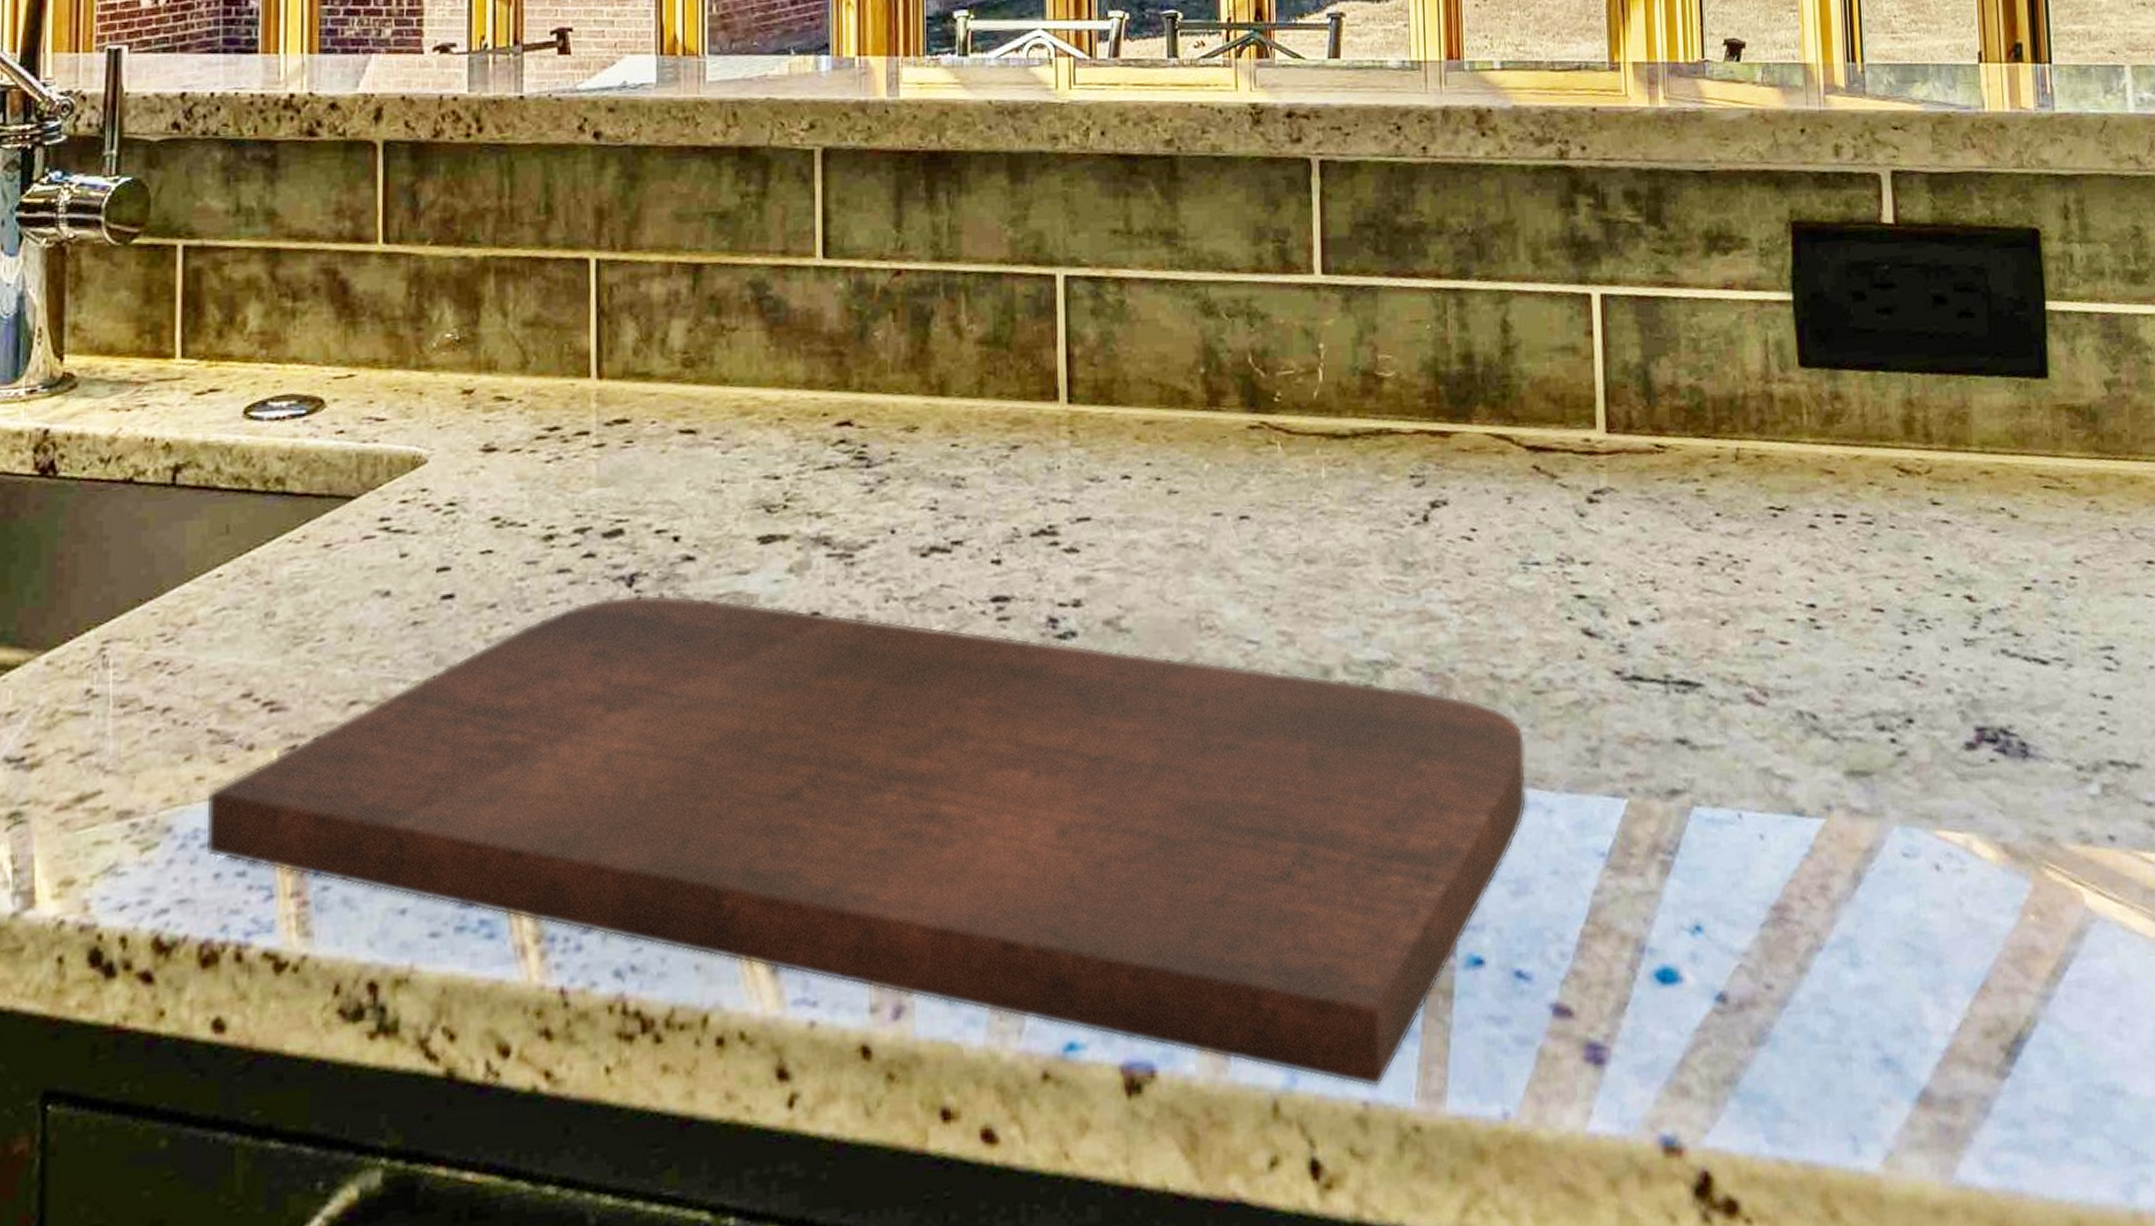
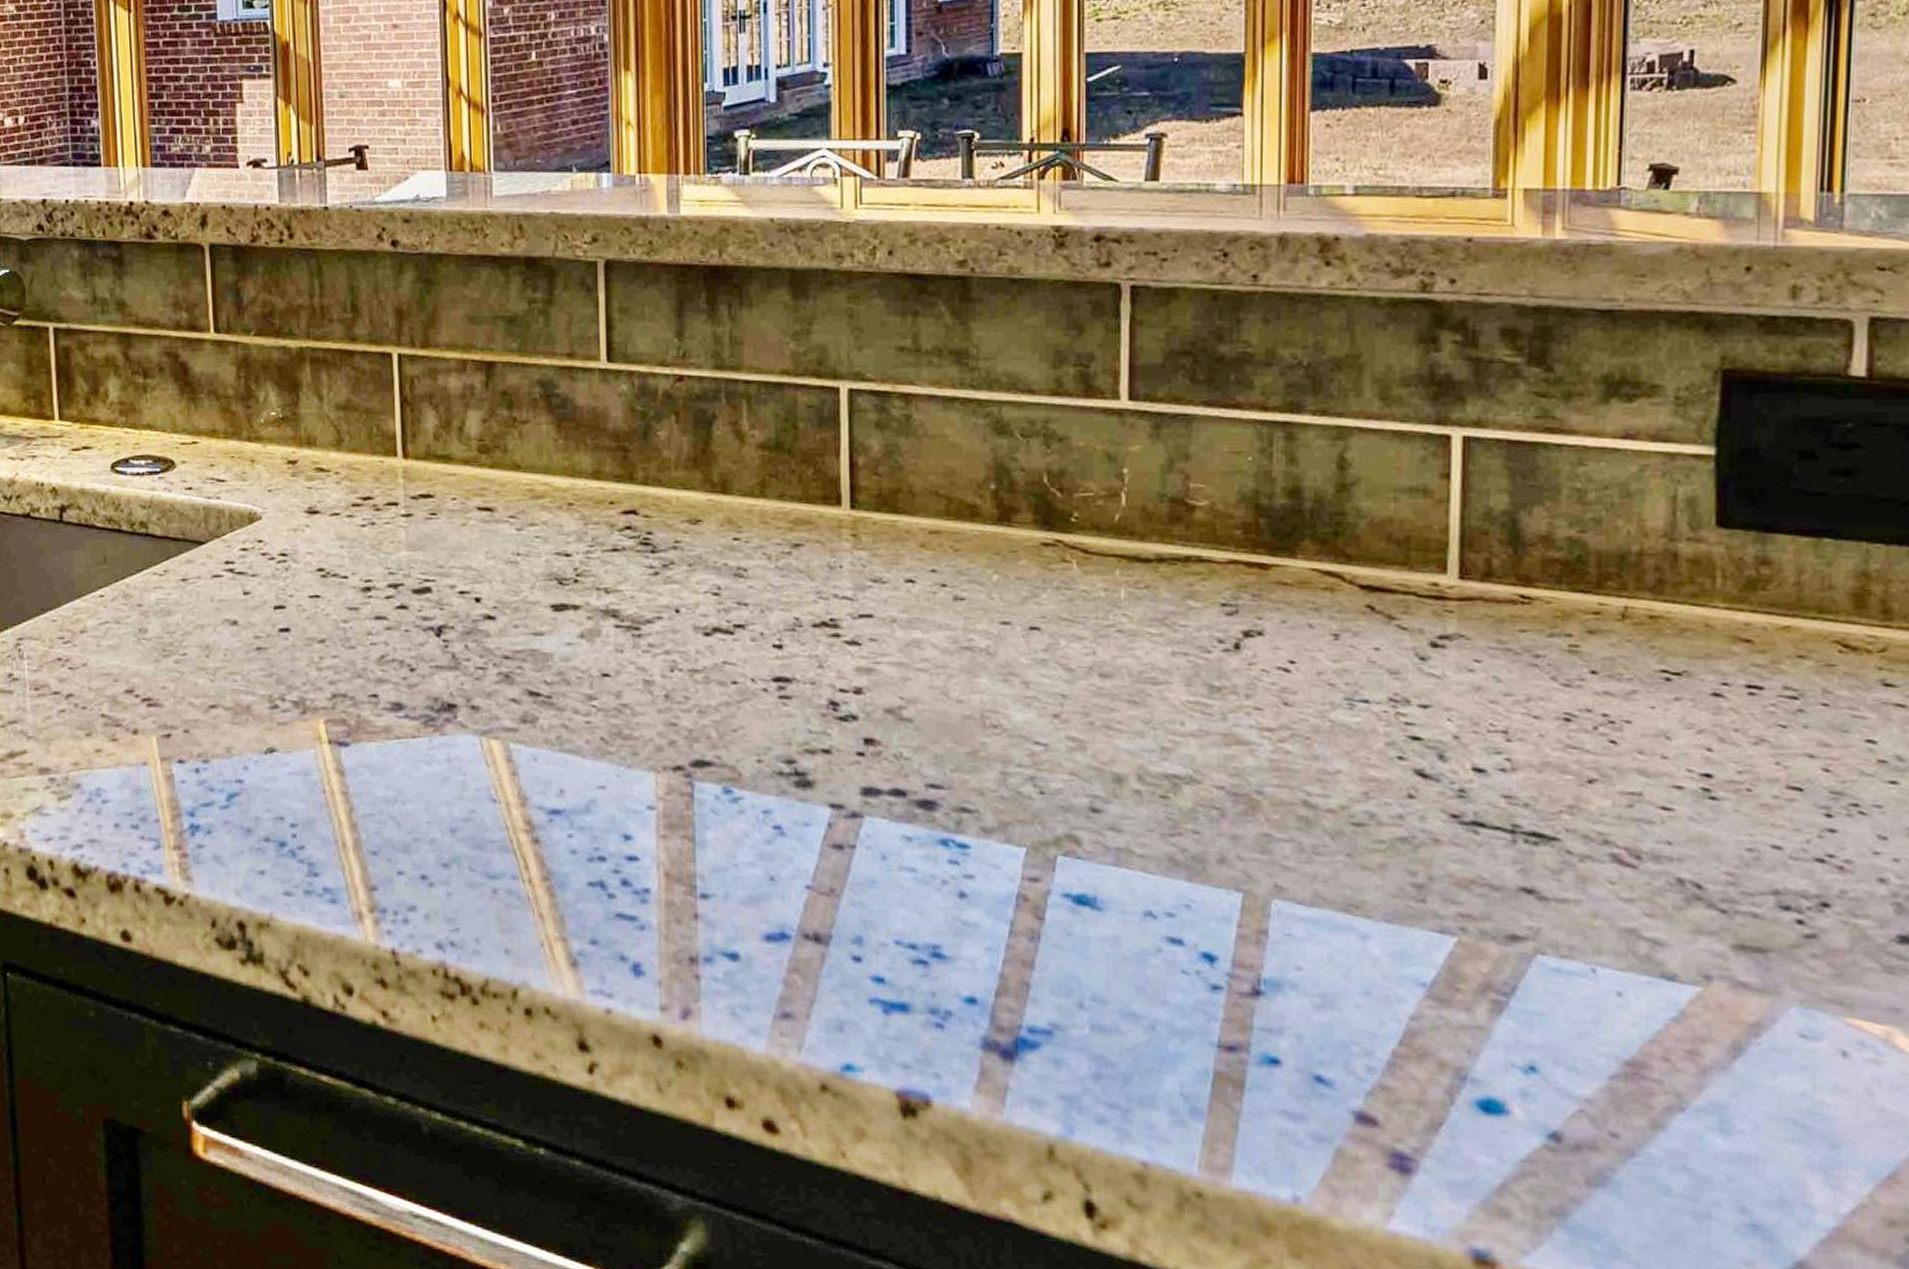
cutting board: present [204,594,1527,1087] -> none [103,643,1340,1152]

